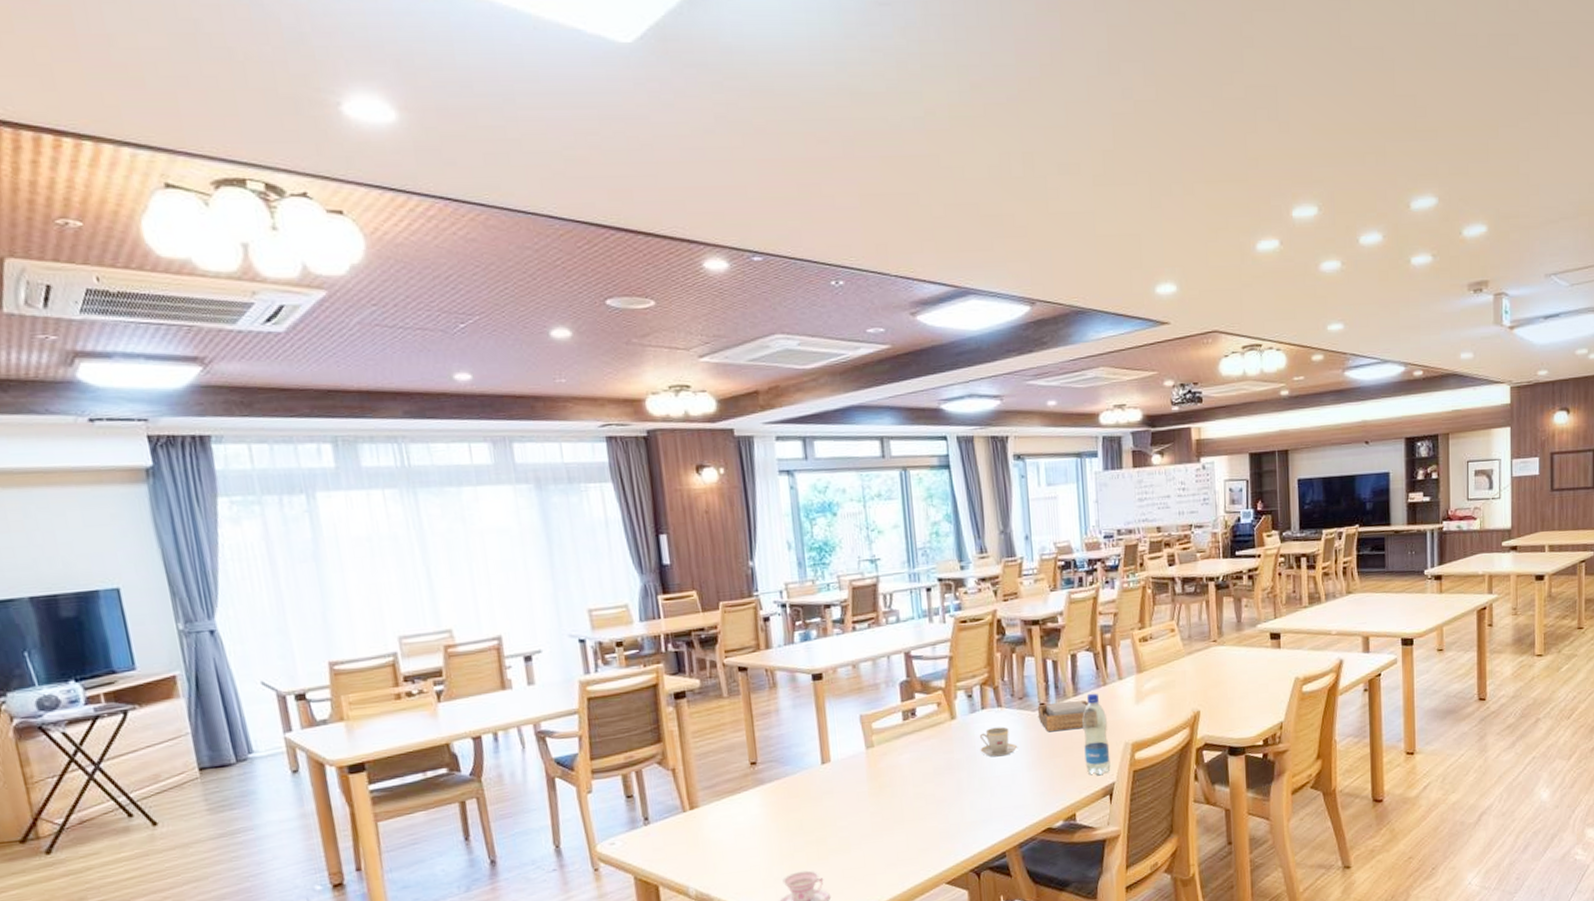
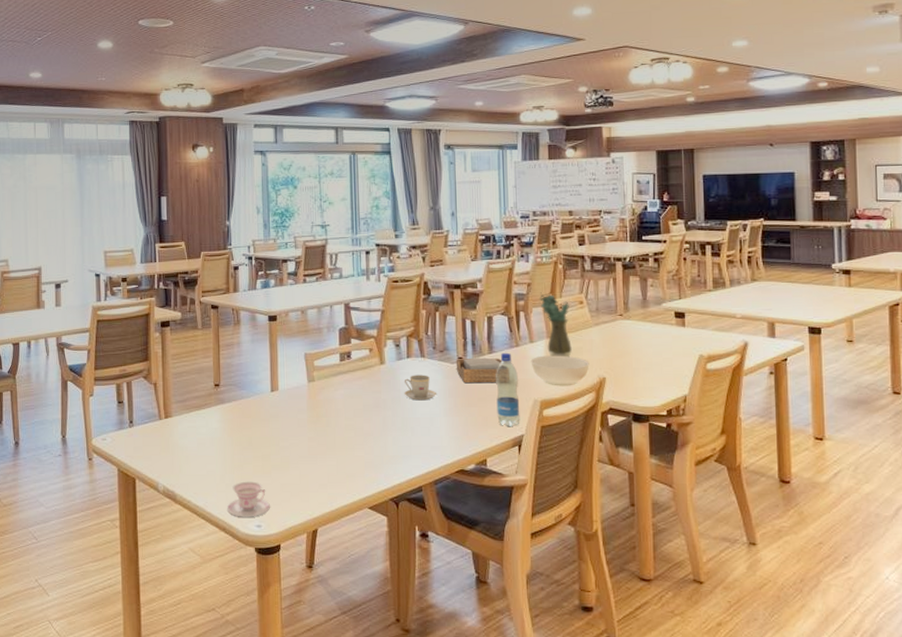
bowl: none [1120,690,1183,726] -> present [531,355,590,386]
vase: none [1127,622,1164,693] -> present [540,292,572,358]

